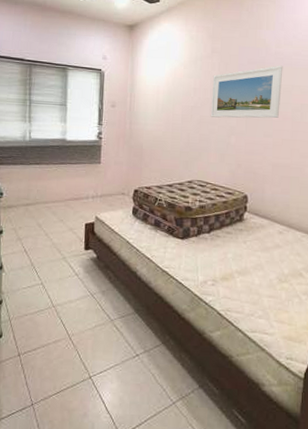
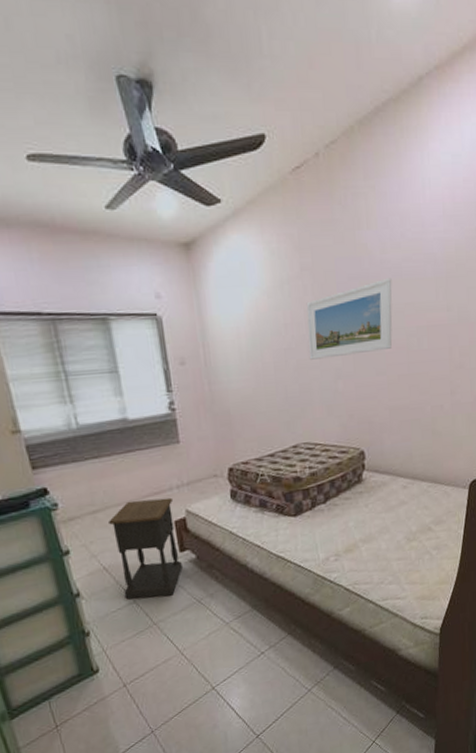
nightstand: none [35,201,88,285] -> present [107,497,183,599]

